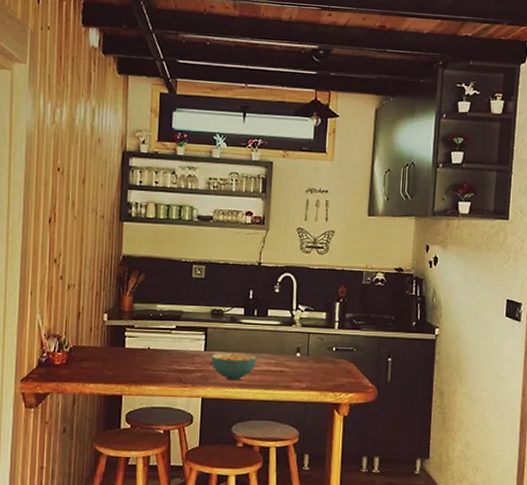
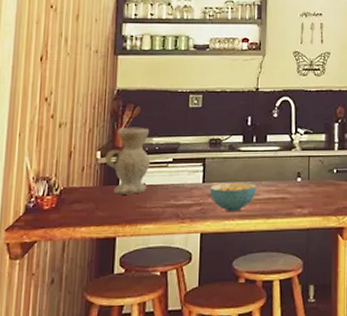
vase: none [112,292,154,357] -> present [105,127,150,195]

